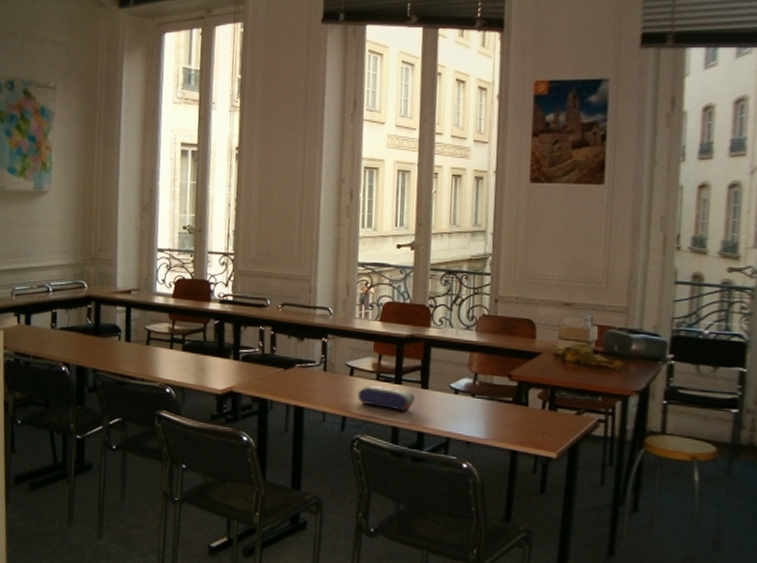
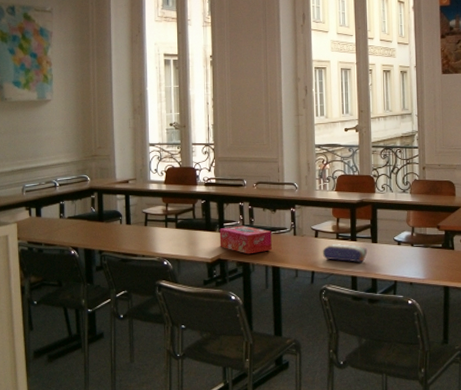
tissue box: none [233,353,296,389] -> present [219,225,272,254]

